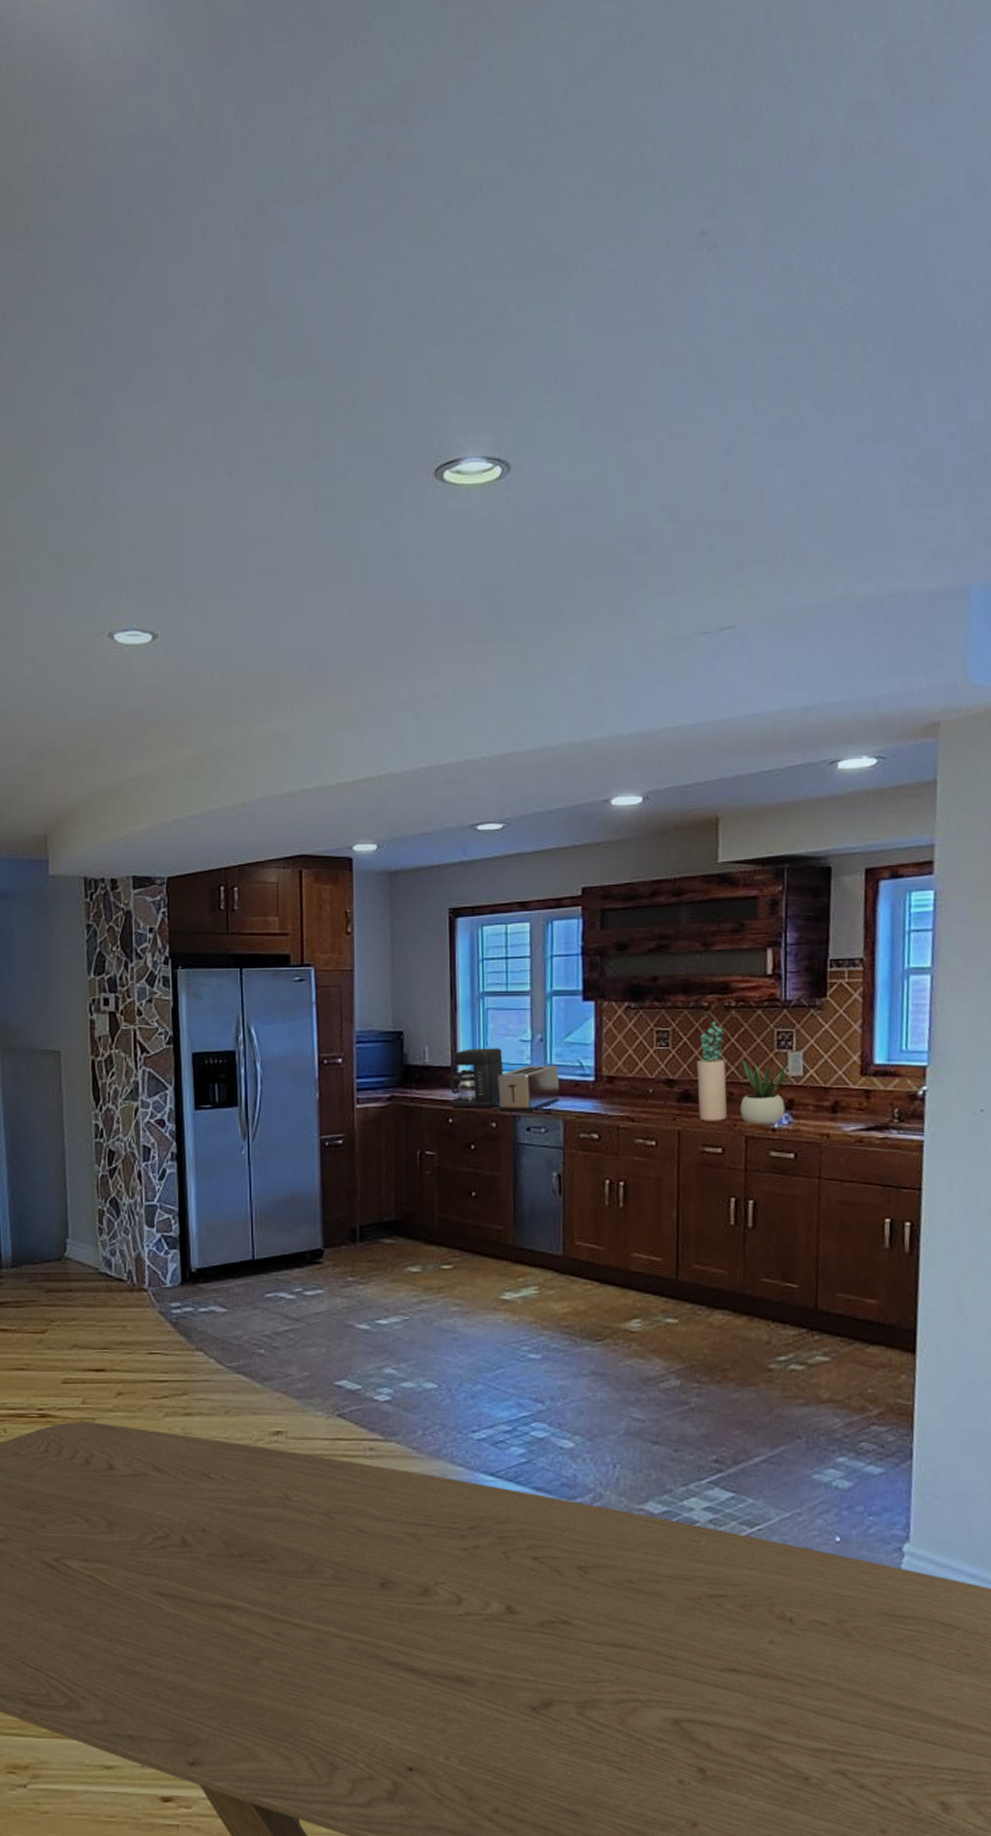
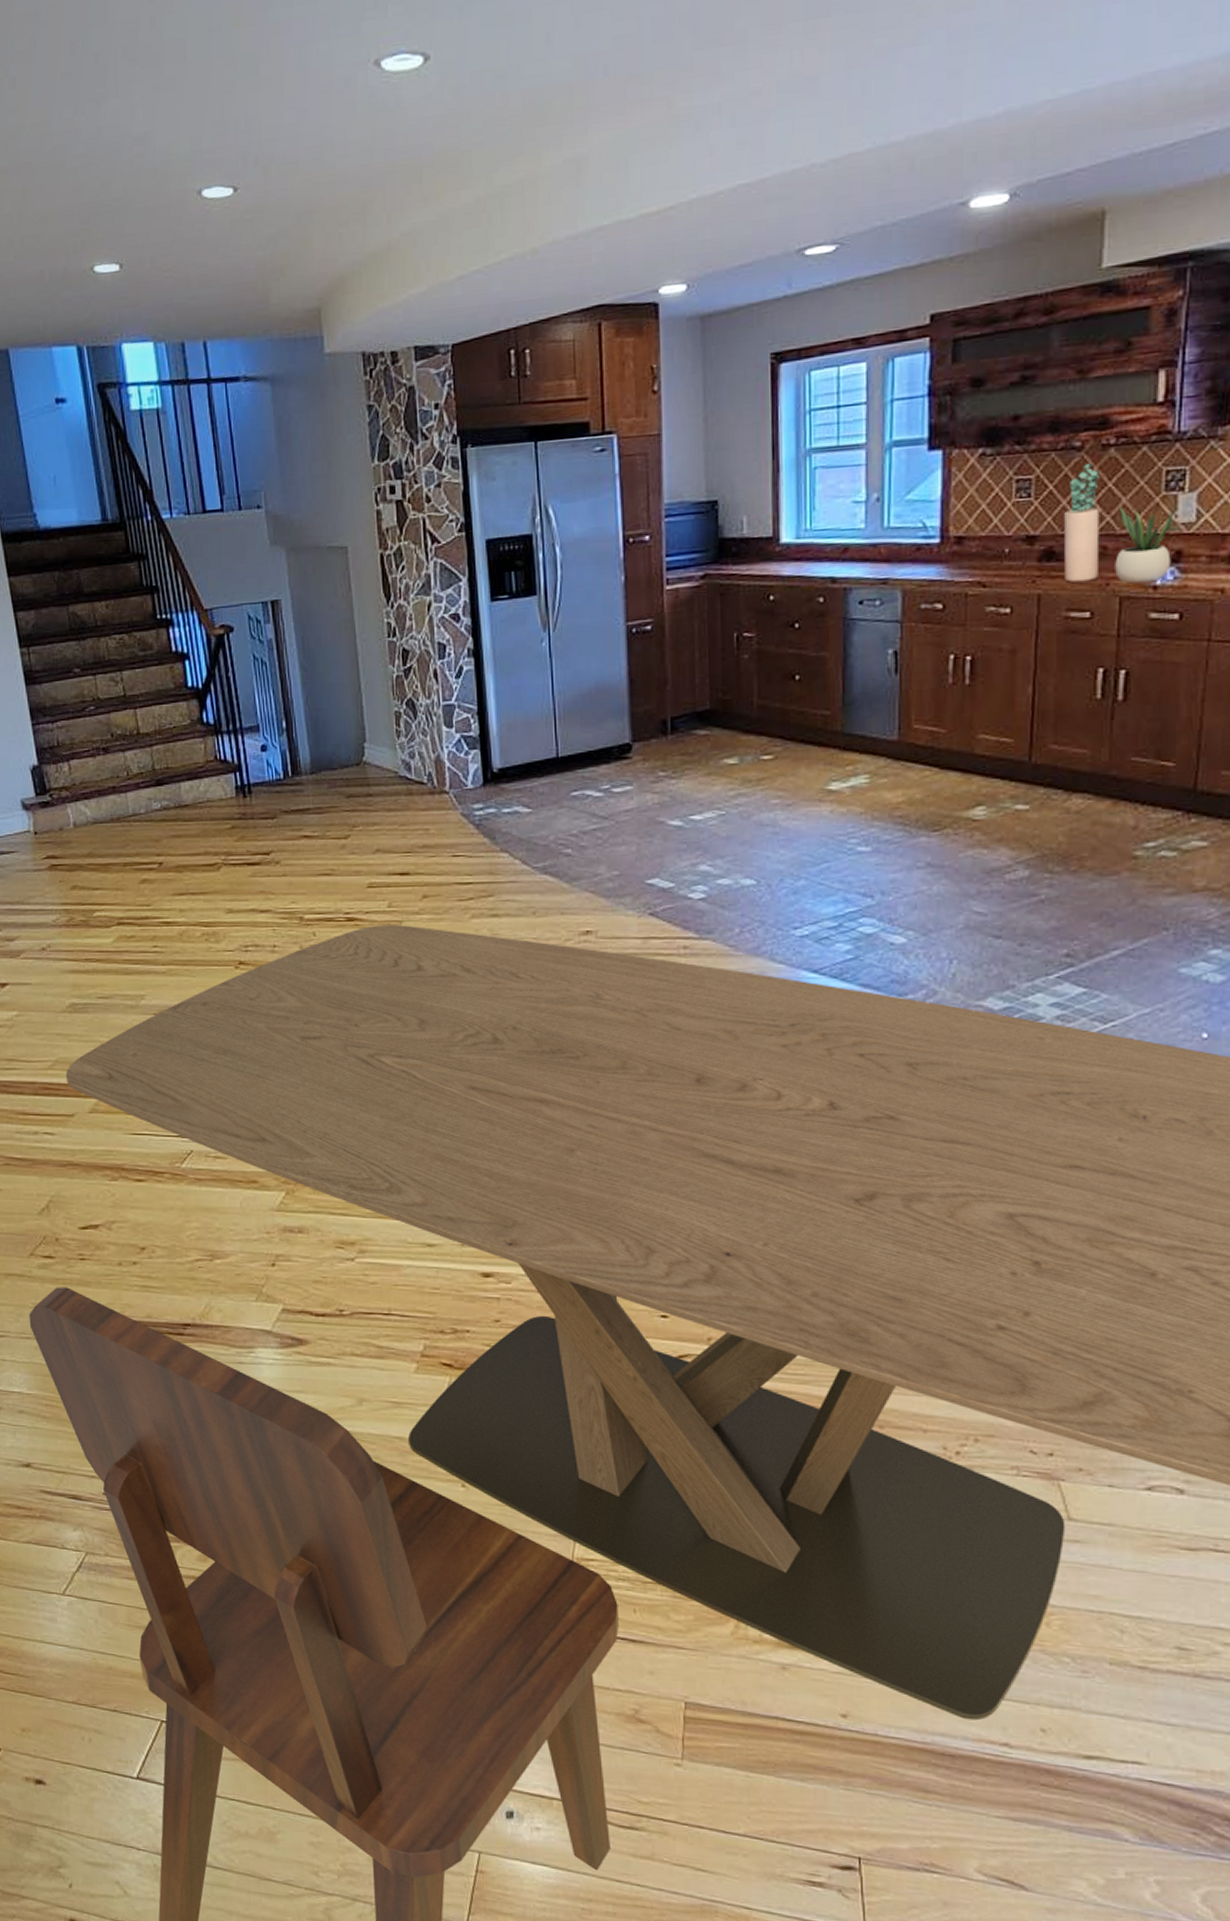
coffee maker: present [450,1048,503,1108] -> none [771,512,833,582]
toaster: present [496,1065,559,1112] -> none [824,527,898,585]

